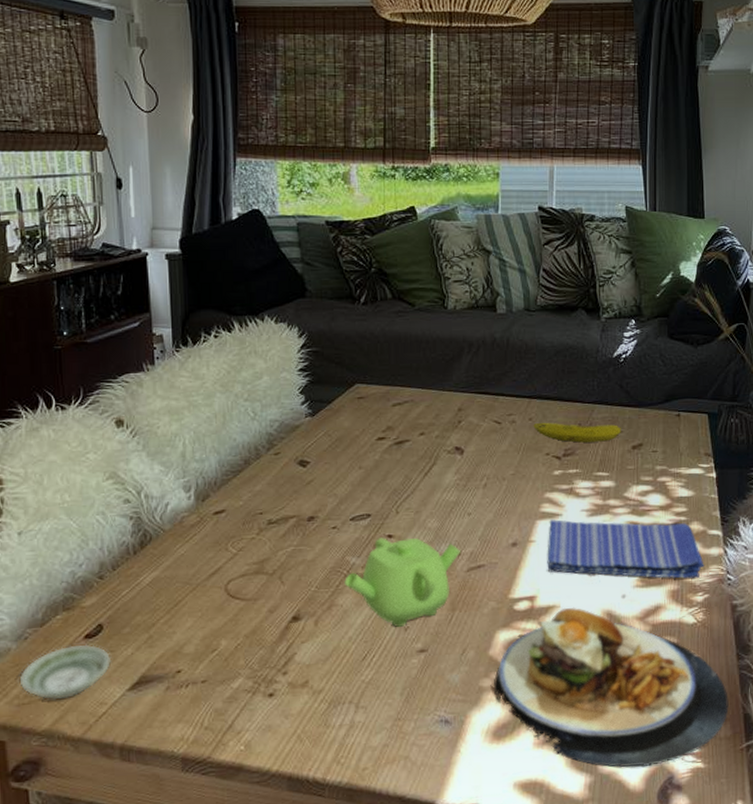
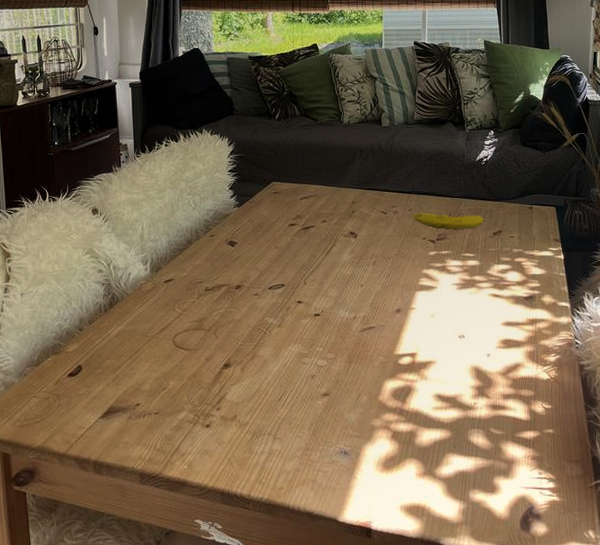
saucer: present [19,644,112,700] -> none [20,381,88,424]
teapot: present [344,537,462,627] -> none [264,303,356,375]
plate: present [493,607,729,768] -> none [382,363,579,498]
dish towel: present [547,519,704,579] -> none [425,291,556,342]

